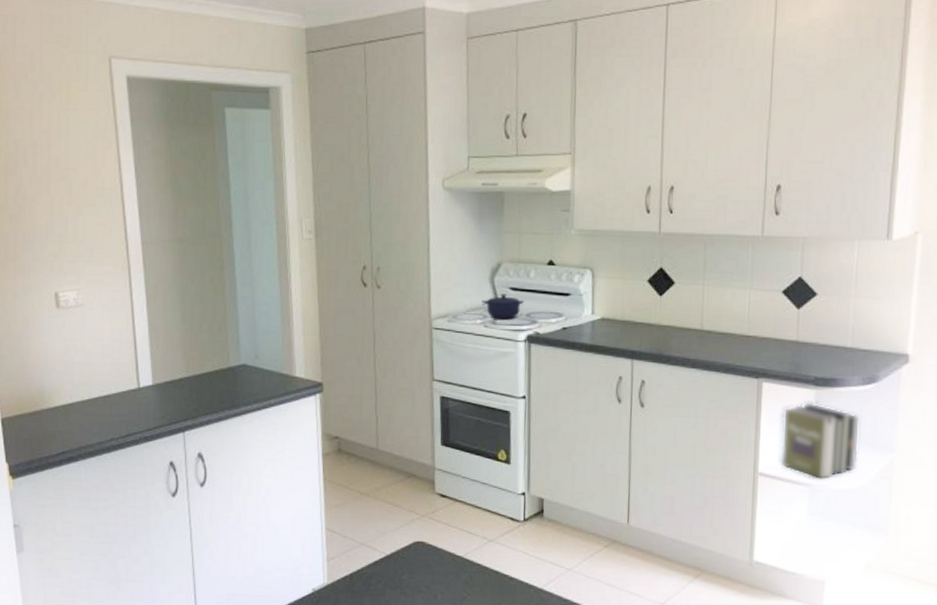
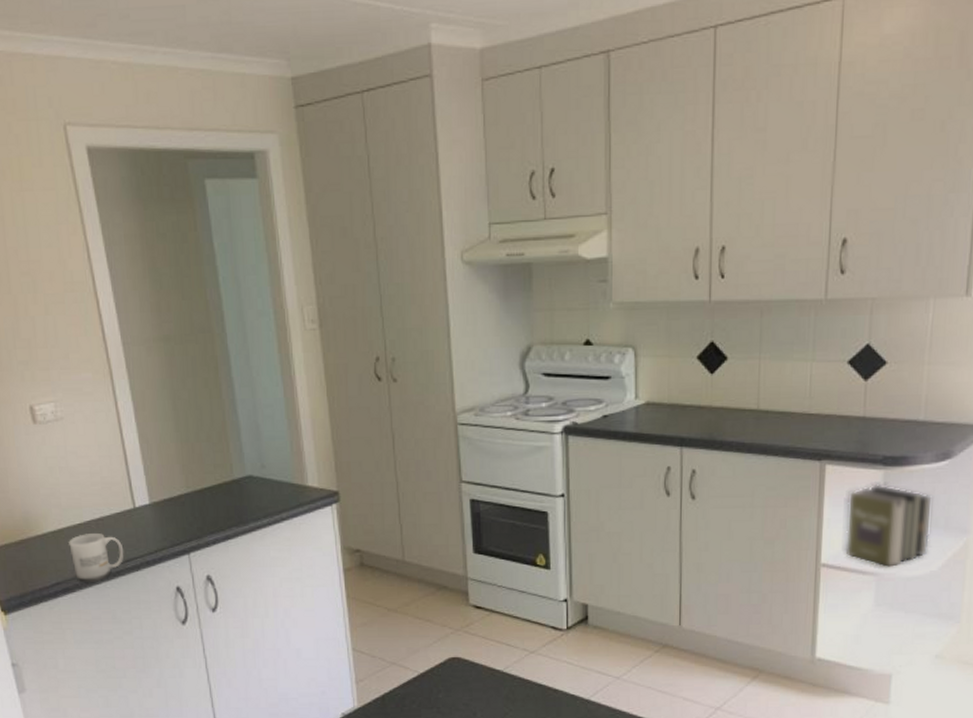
mug: none [77,409,126,454] -> present [69,533,124,583]
cooking pot: present [482,294,524,320] -> none [512,381,559,410]

